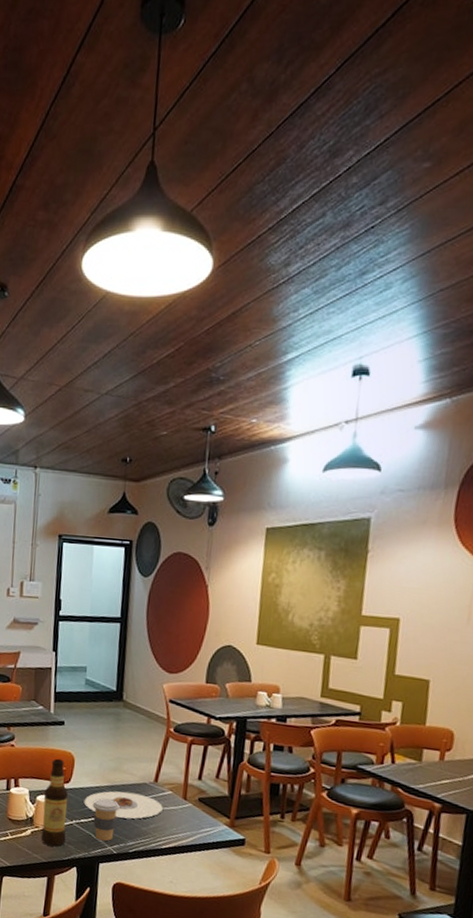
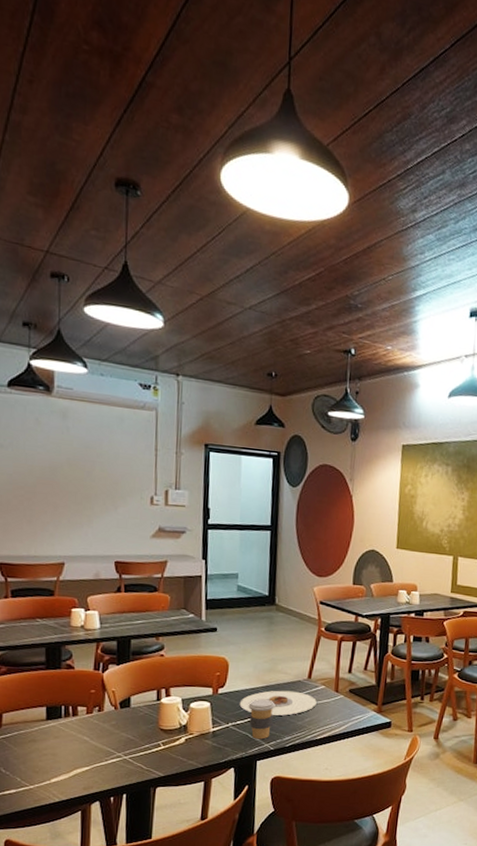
bottle: present [41,758,68,847] -> none [196,664,223,751]

